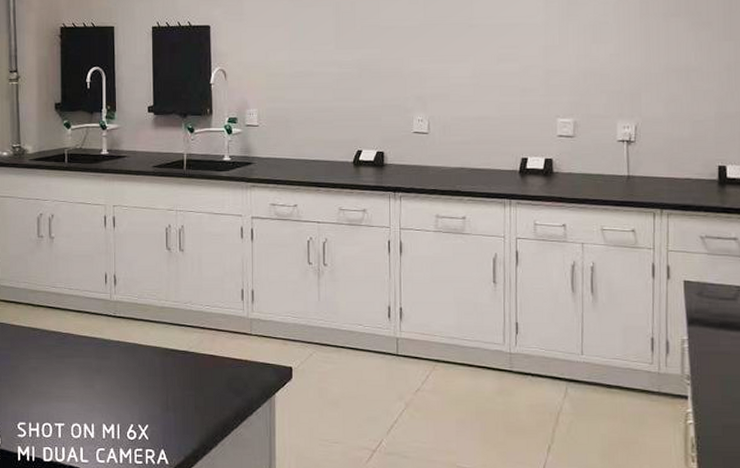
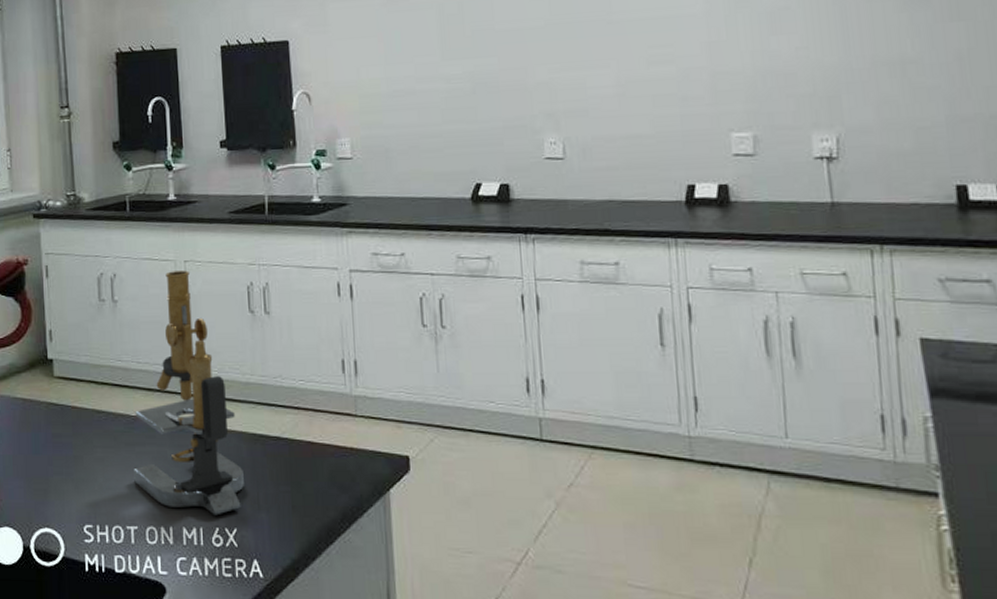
microscope: none [63,214,156,414] -> present [134,270,244,516]

